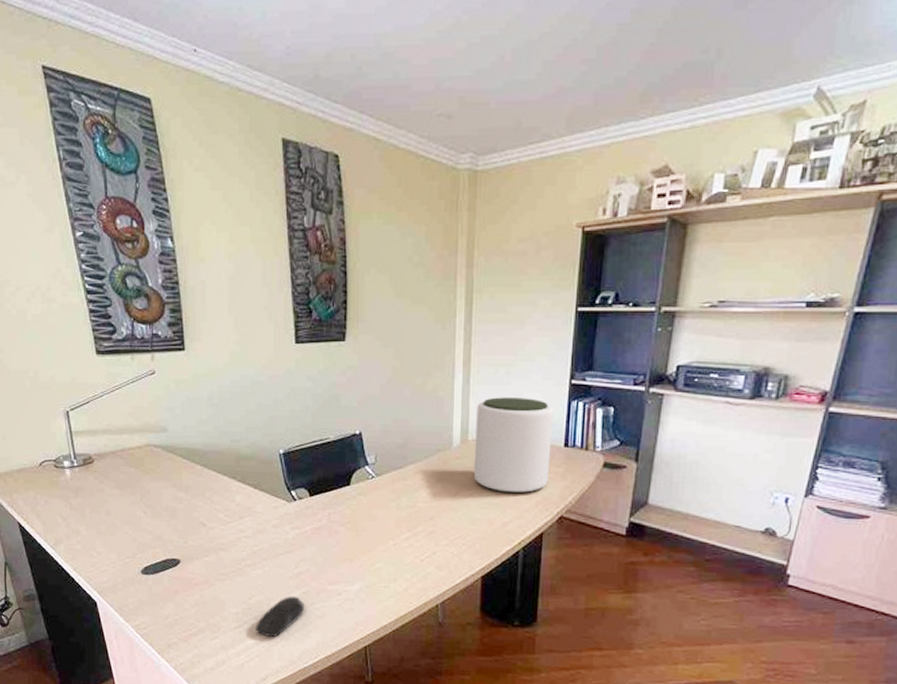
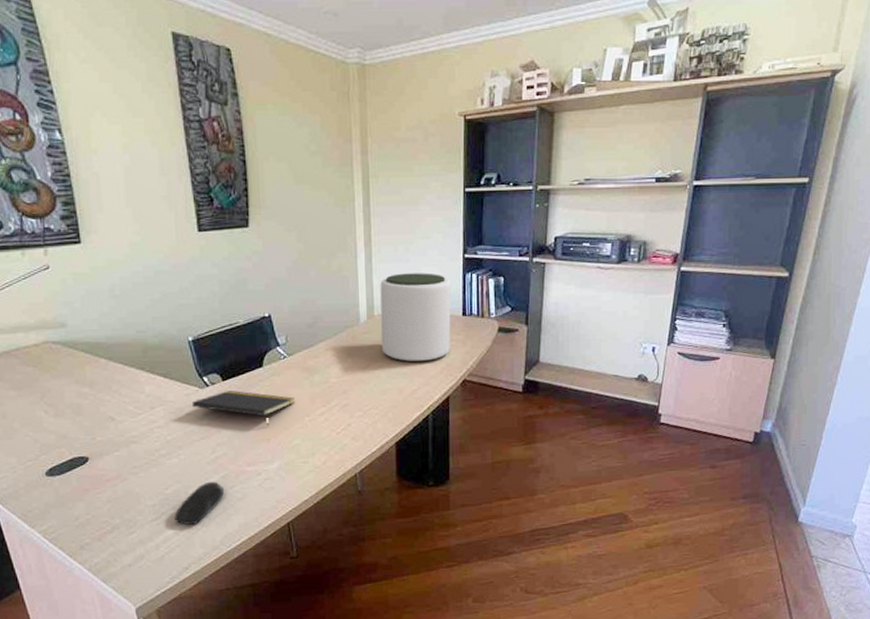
notepad: none [280,507,380,547] -> present [192,390,295,427]

